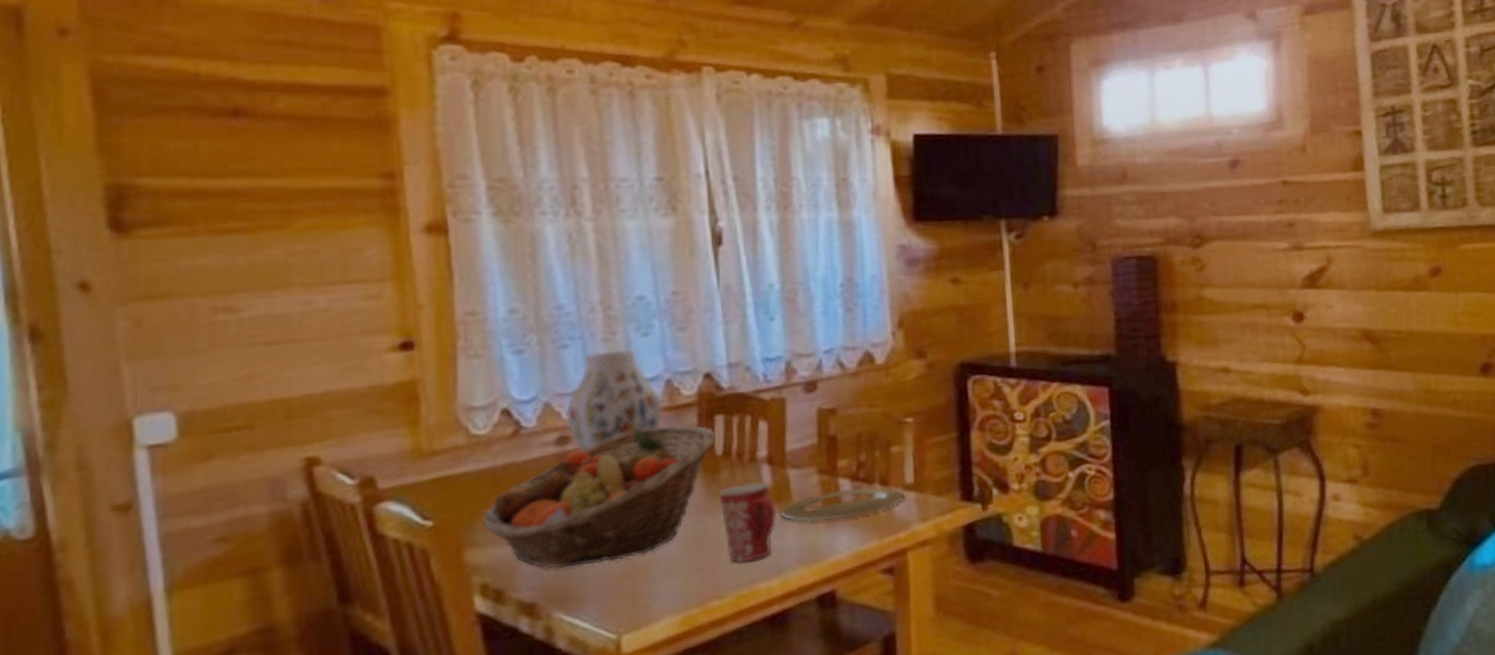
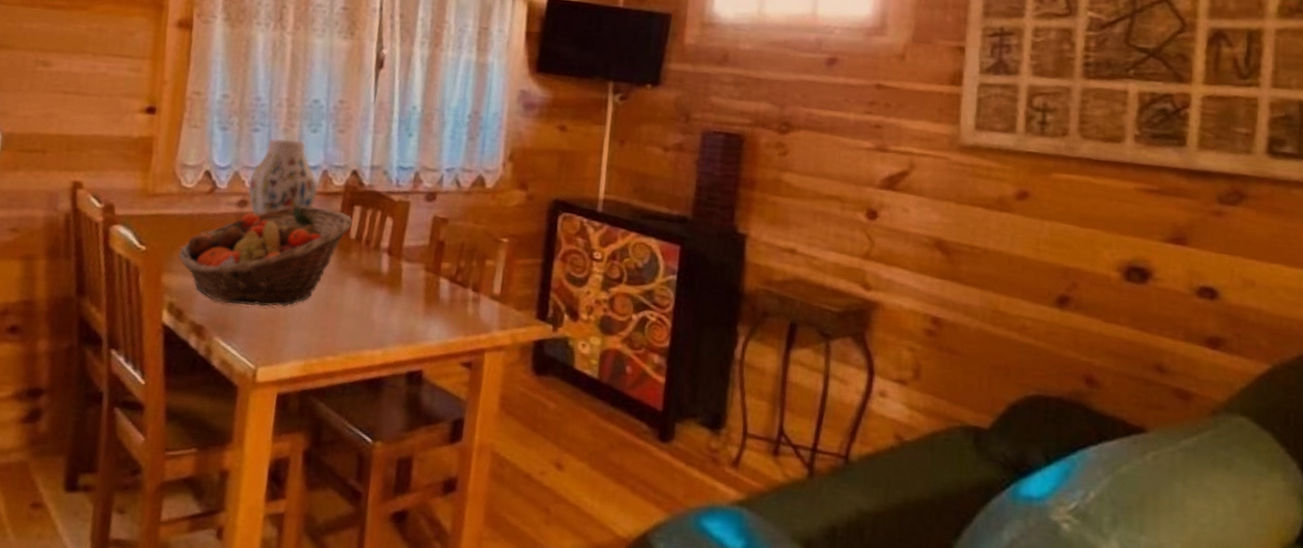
mug: present [718,482,776,563] -> none [345,265,388,332]
plate: present [780,487,904,522] -> none [390,287,491,313]

